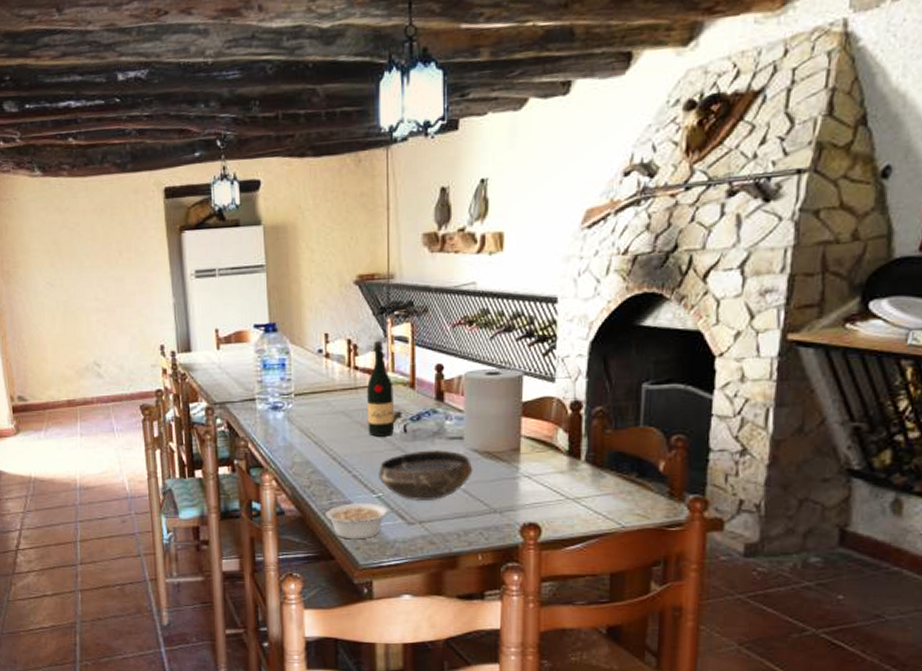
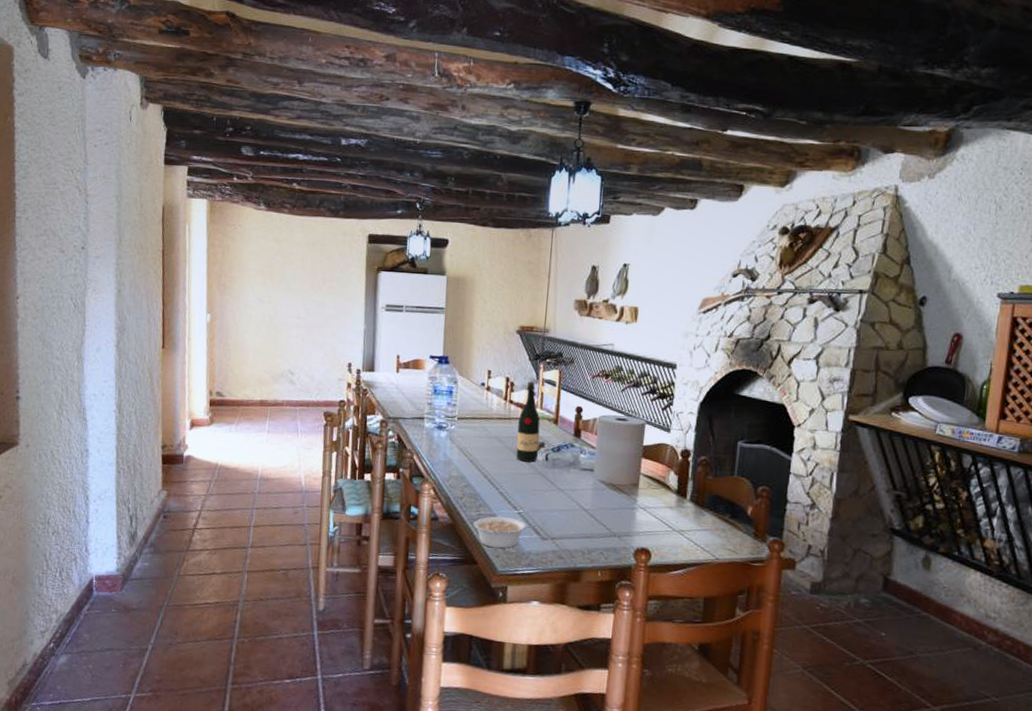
bowl: present [378,450,473,500] -> none [521,477,600,521]

